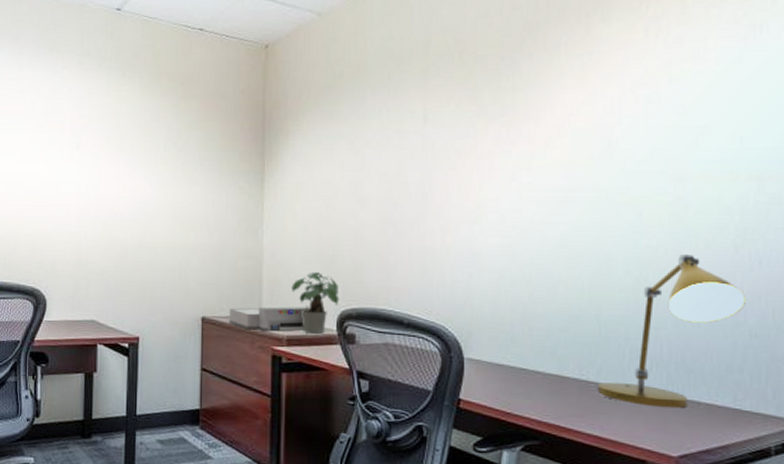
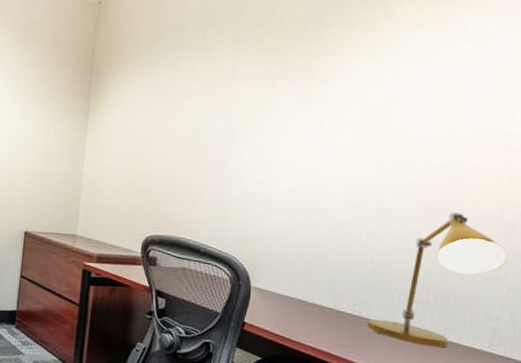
architectural model: present [229,306,310,332] -> none [47,226,119,251]
potted plant: present [292,272,339,334] -> none [104,200,146,255]

